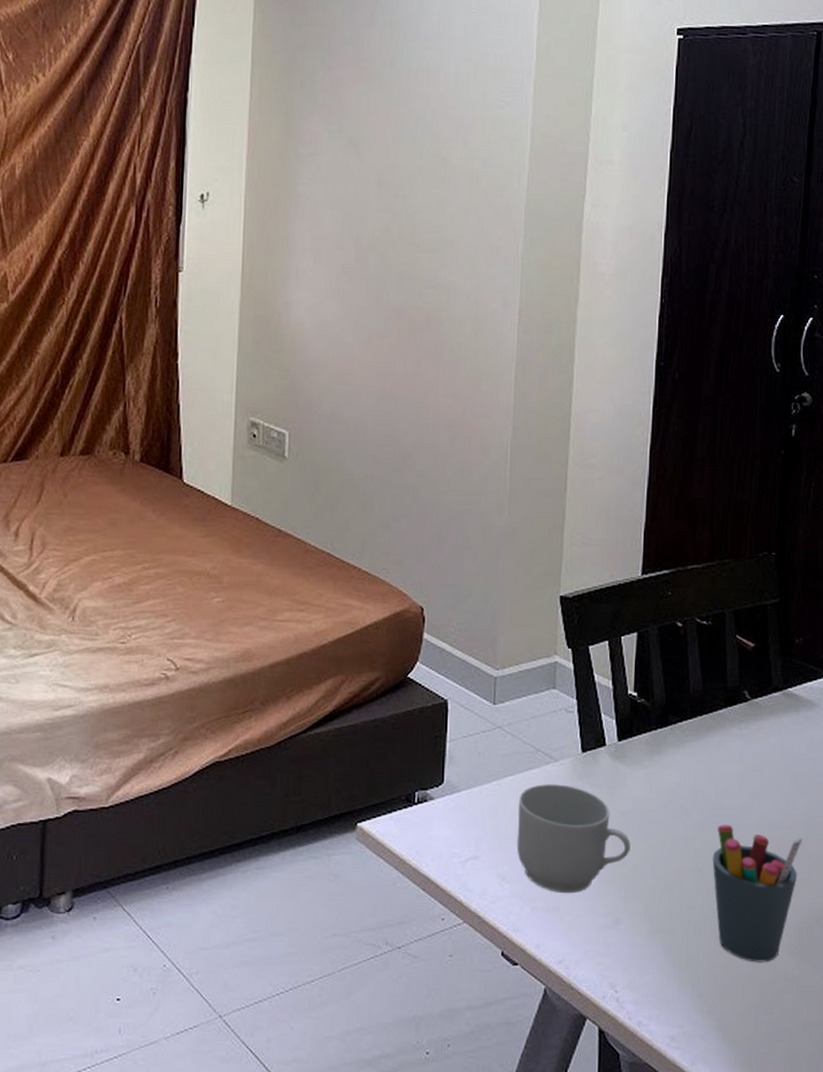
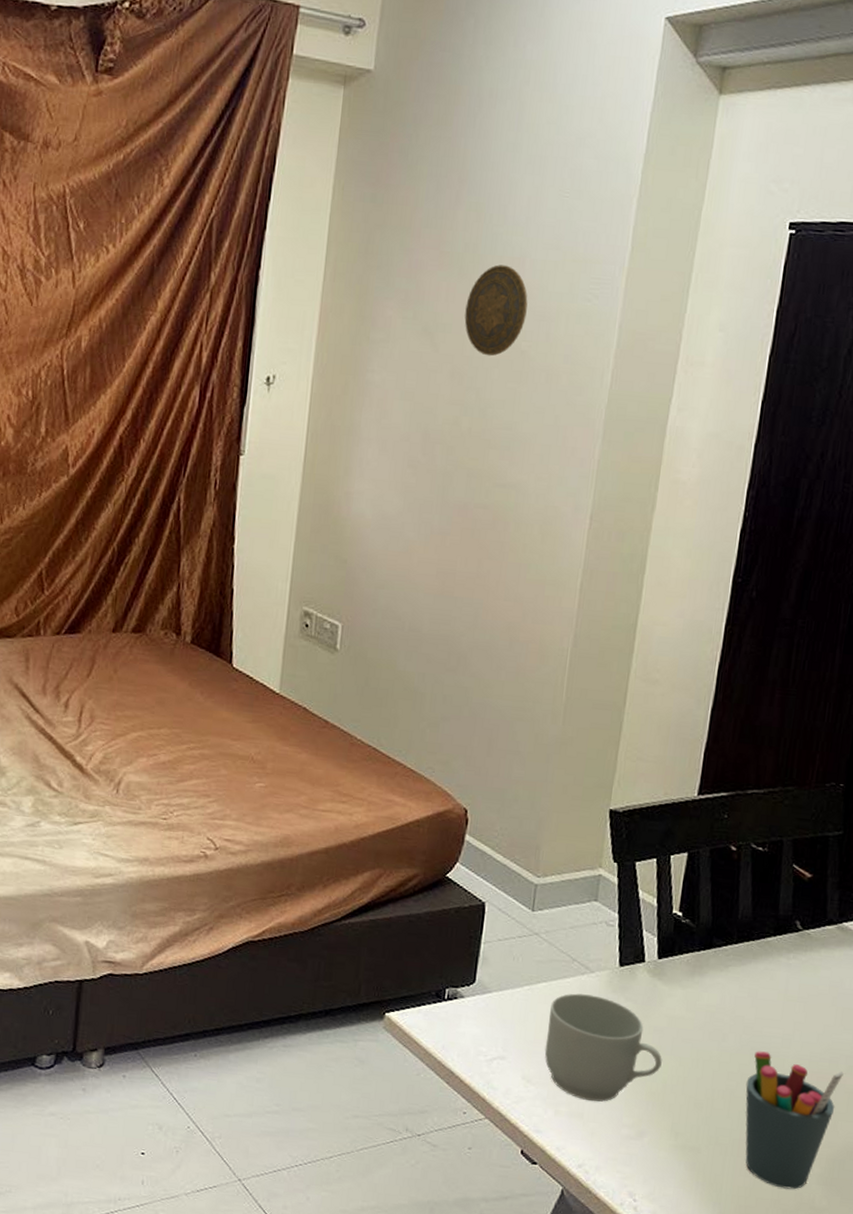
decorative plate: none [386,78,445,164] -> present [464,264,528,356]

